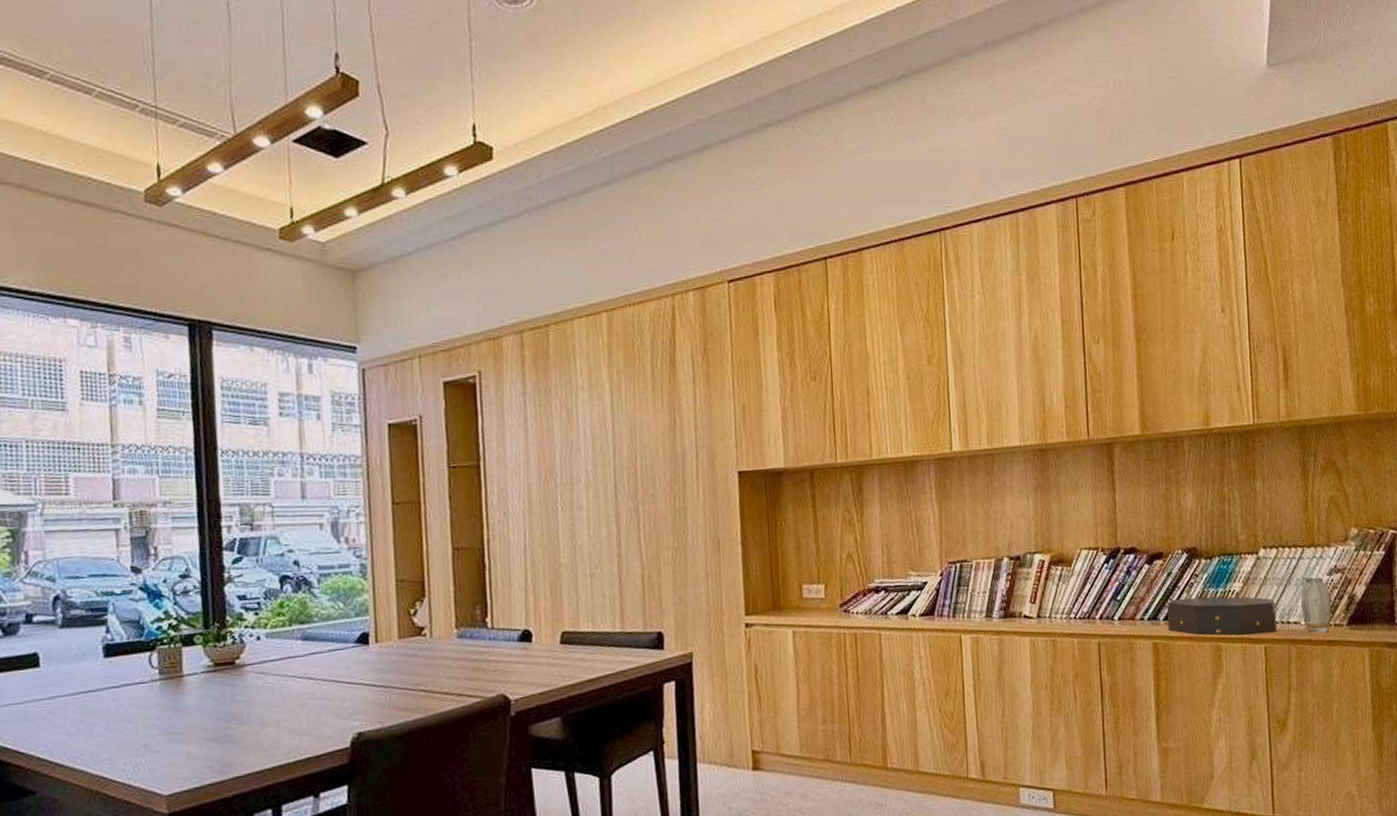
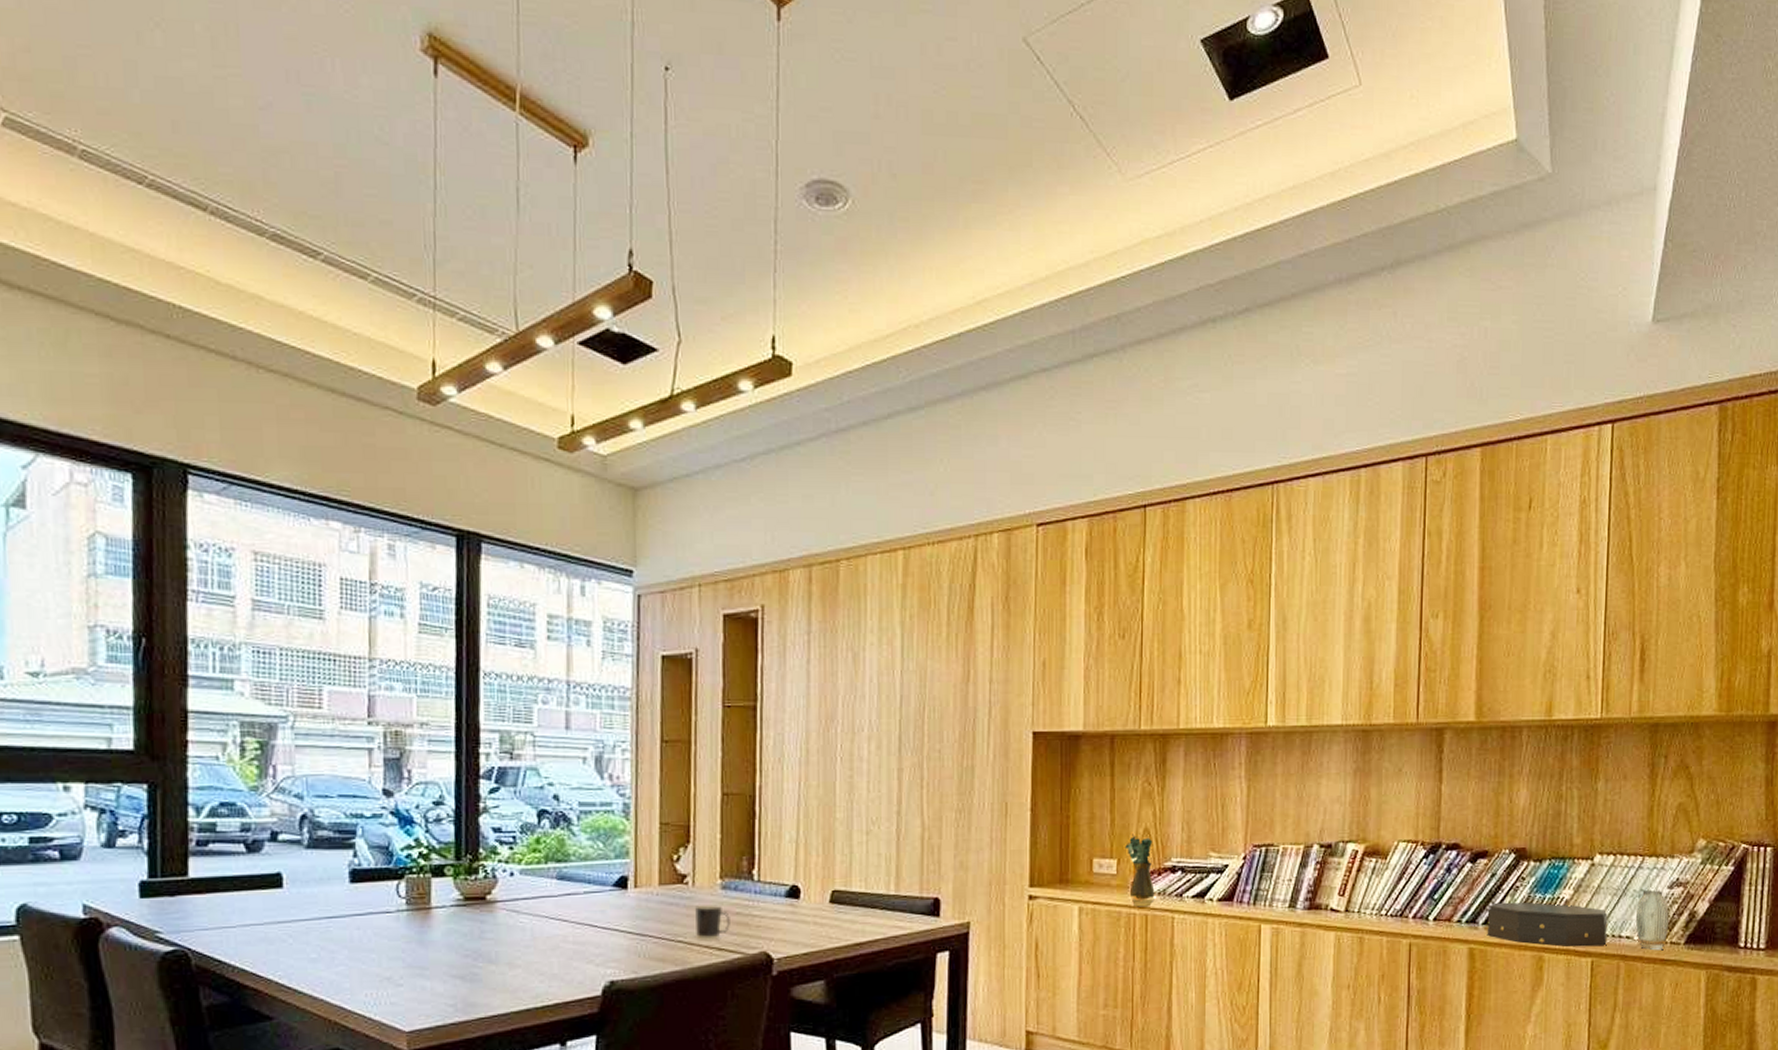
mug: none [433,653,468,688] -> present [694,905,730,940]
vase: none [831,559,862,628] -> present [1125,833,1155,907]

